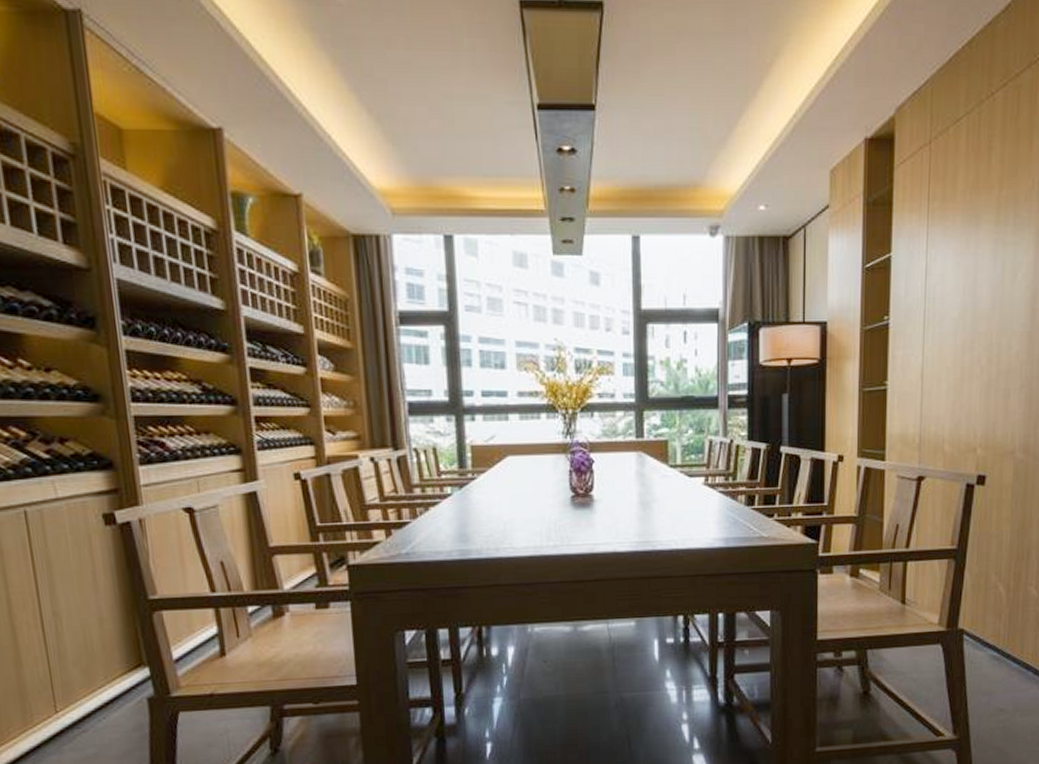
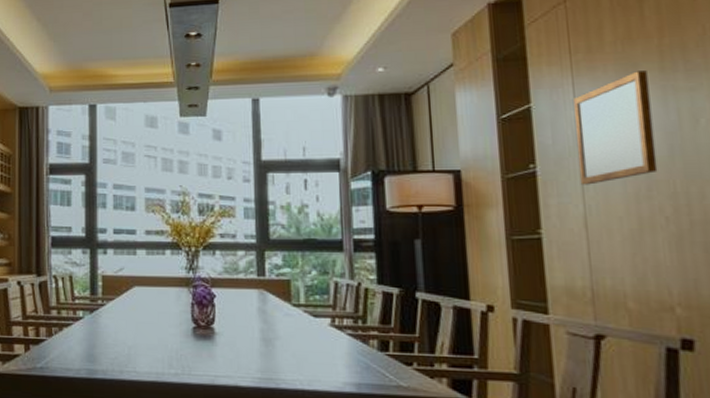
writing board: none [922,223,986,337] -> present [574,70,658,185]

